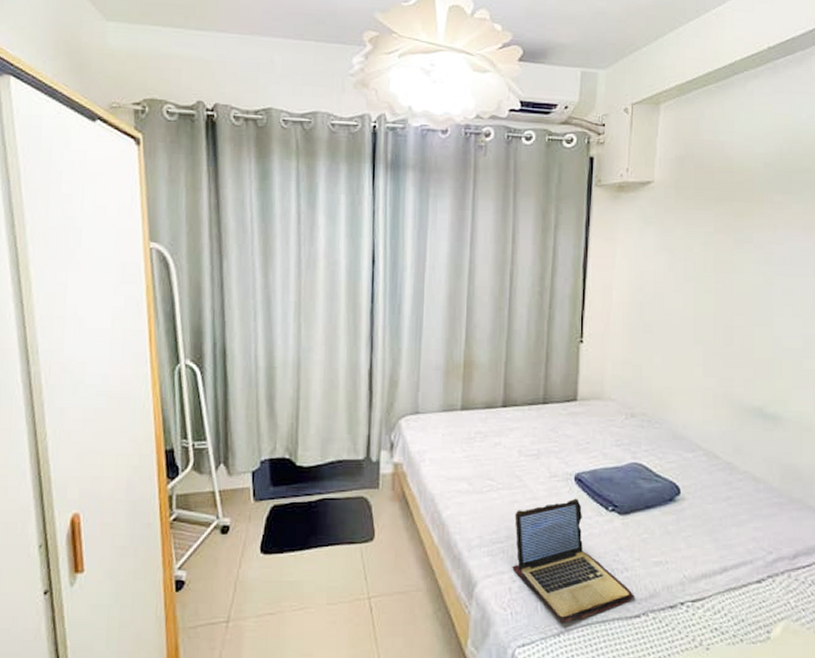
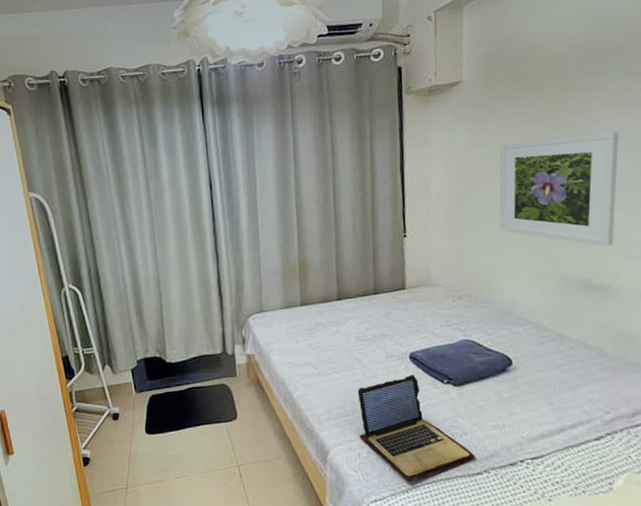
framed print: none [678,253,799,373] -> present [499,131,619,246]

